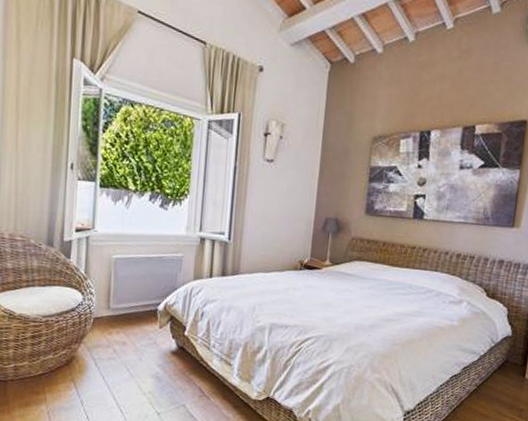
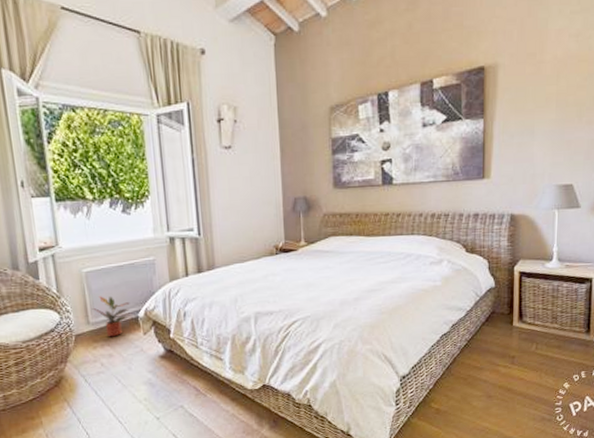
potted plant: none [114,283,152,326] -> present [92,296,130,337]

